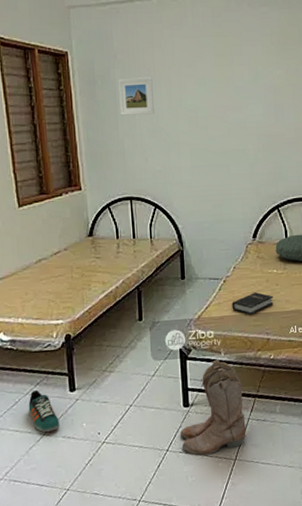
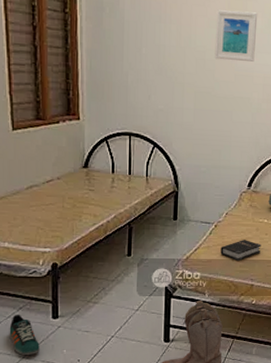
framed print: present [118,77,154,115] -> none [126,9,163,51]
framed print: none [204,66,246,116] -> present [214,10,258,62]

